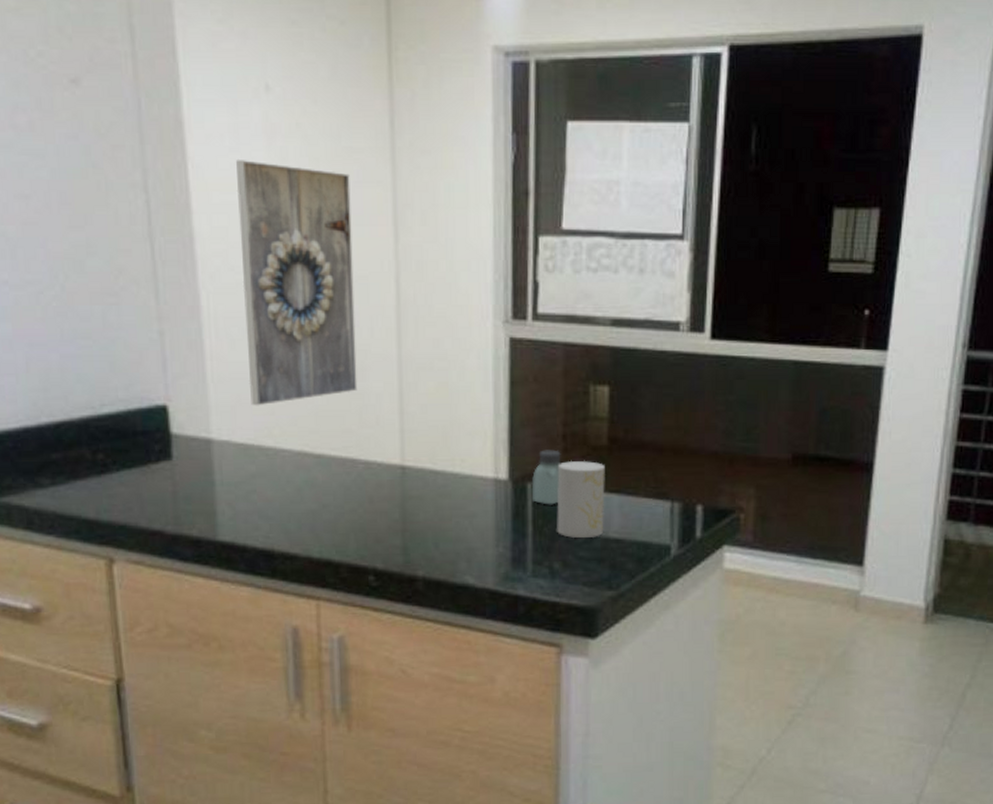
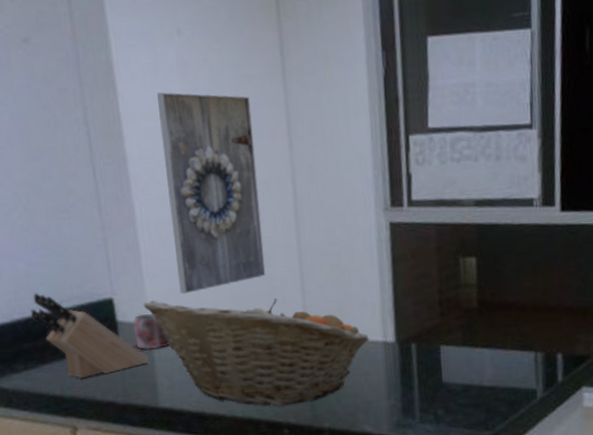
knife block: none [63,392,208,500] -> present [31,293,149,379]
mug: none [192,426,236,471] -> present [133,313,171,350]
fruit basket: none [205,411,478,549] -> present [143,299,369,407]
saltshaker: present [531,449,561,505] -> none [415,314,439,362]
cup: present [557,460,605,538] -> none [436,322,479,388]

